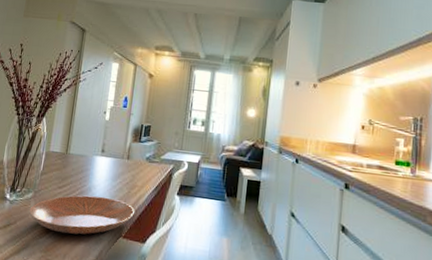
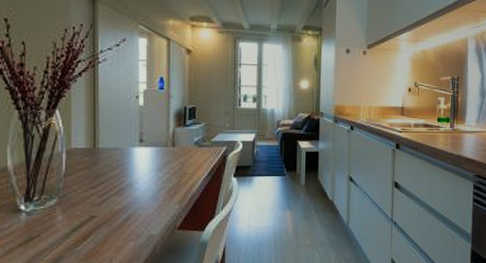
bowl: present [29,195,134,235] -> none [56,190,188,237]

